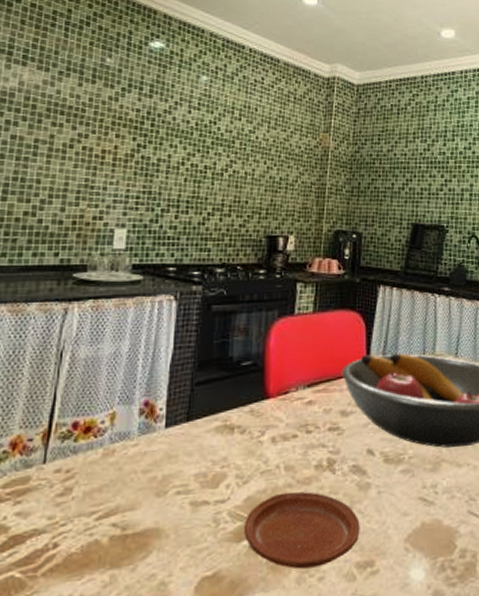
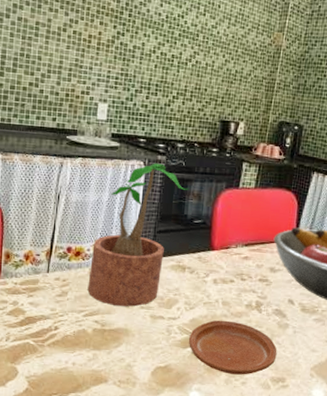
potted plant: none [101,295,234,497] -> present [87,163,190,307]

